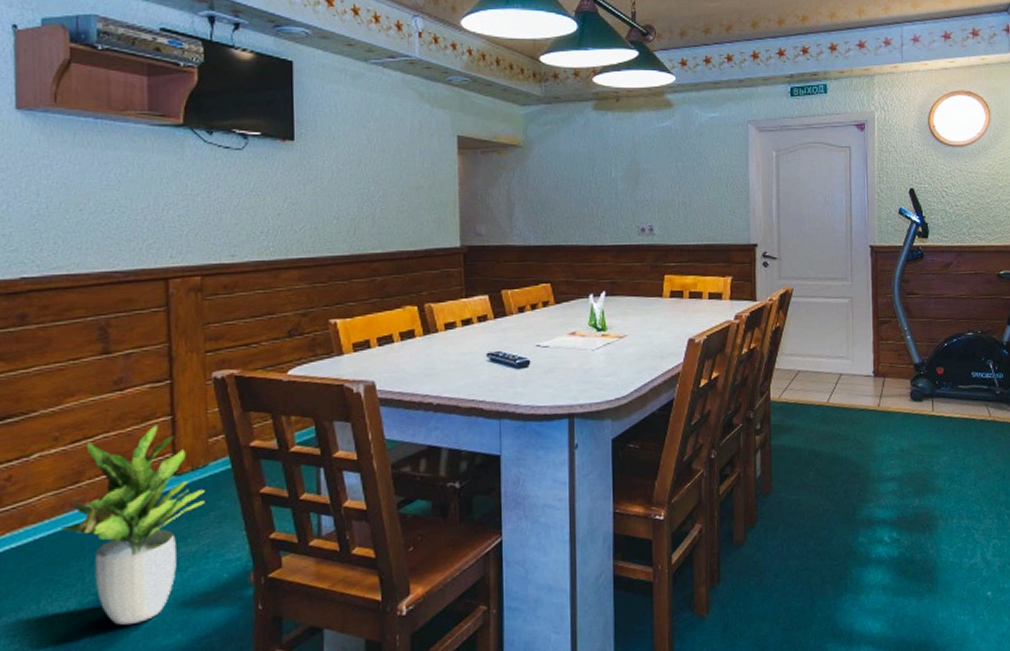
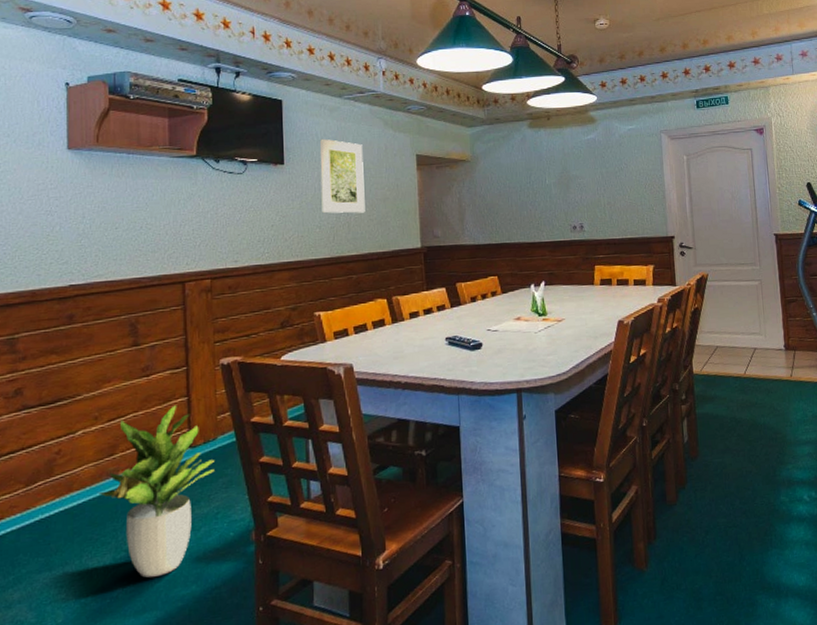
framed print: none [339,111,394,203] -> present [320,138,365,213]

